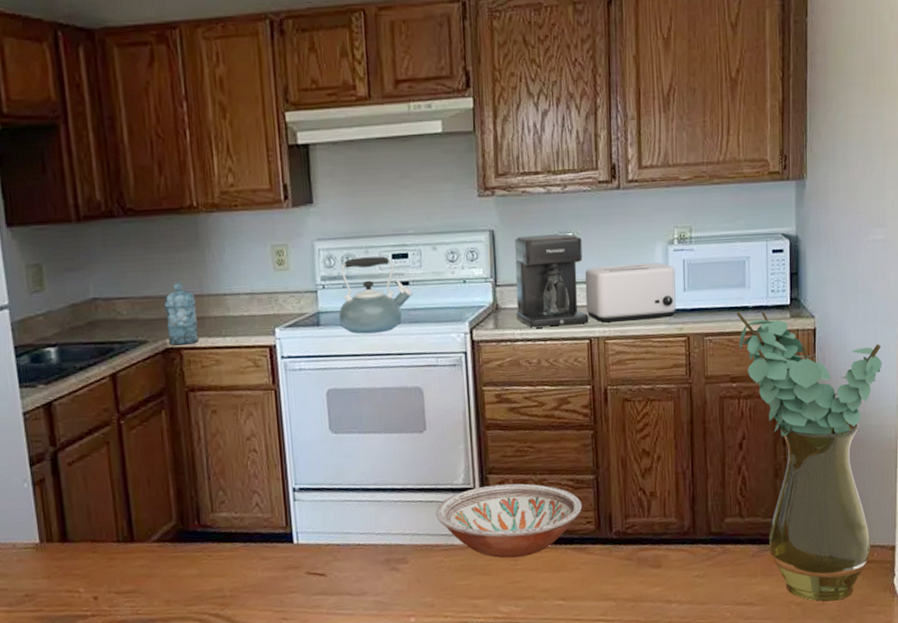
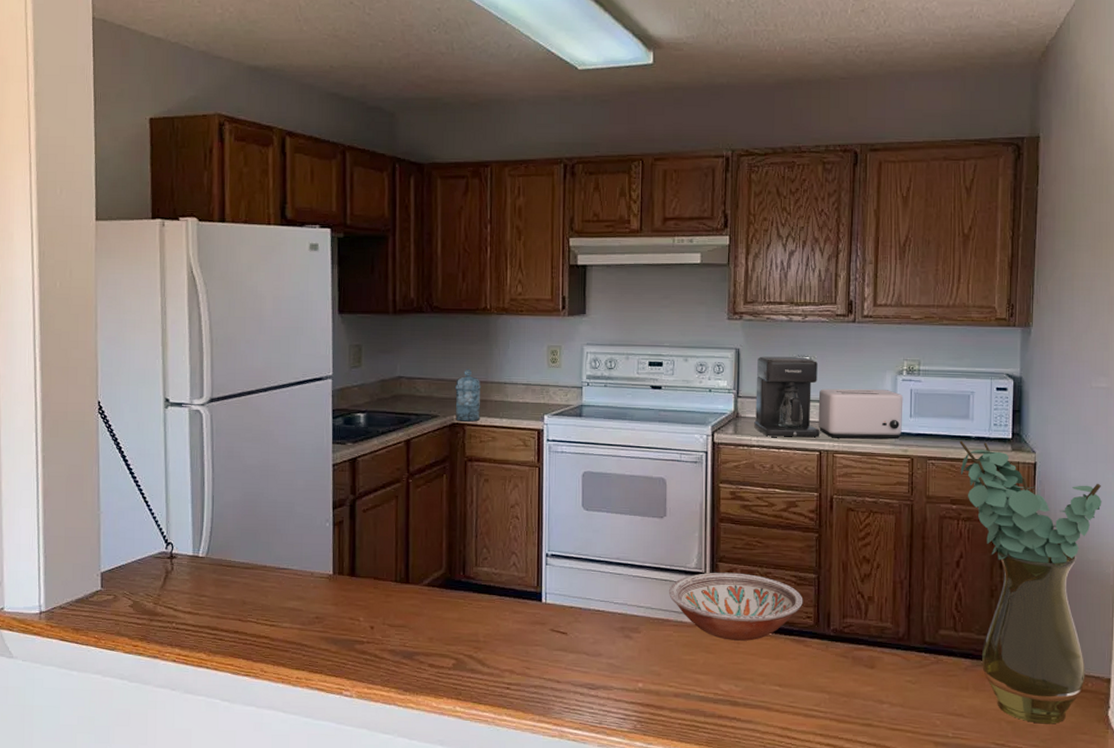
kettle: present [339,256,413,335] -> none [599,362,665,428]

